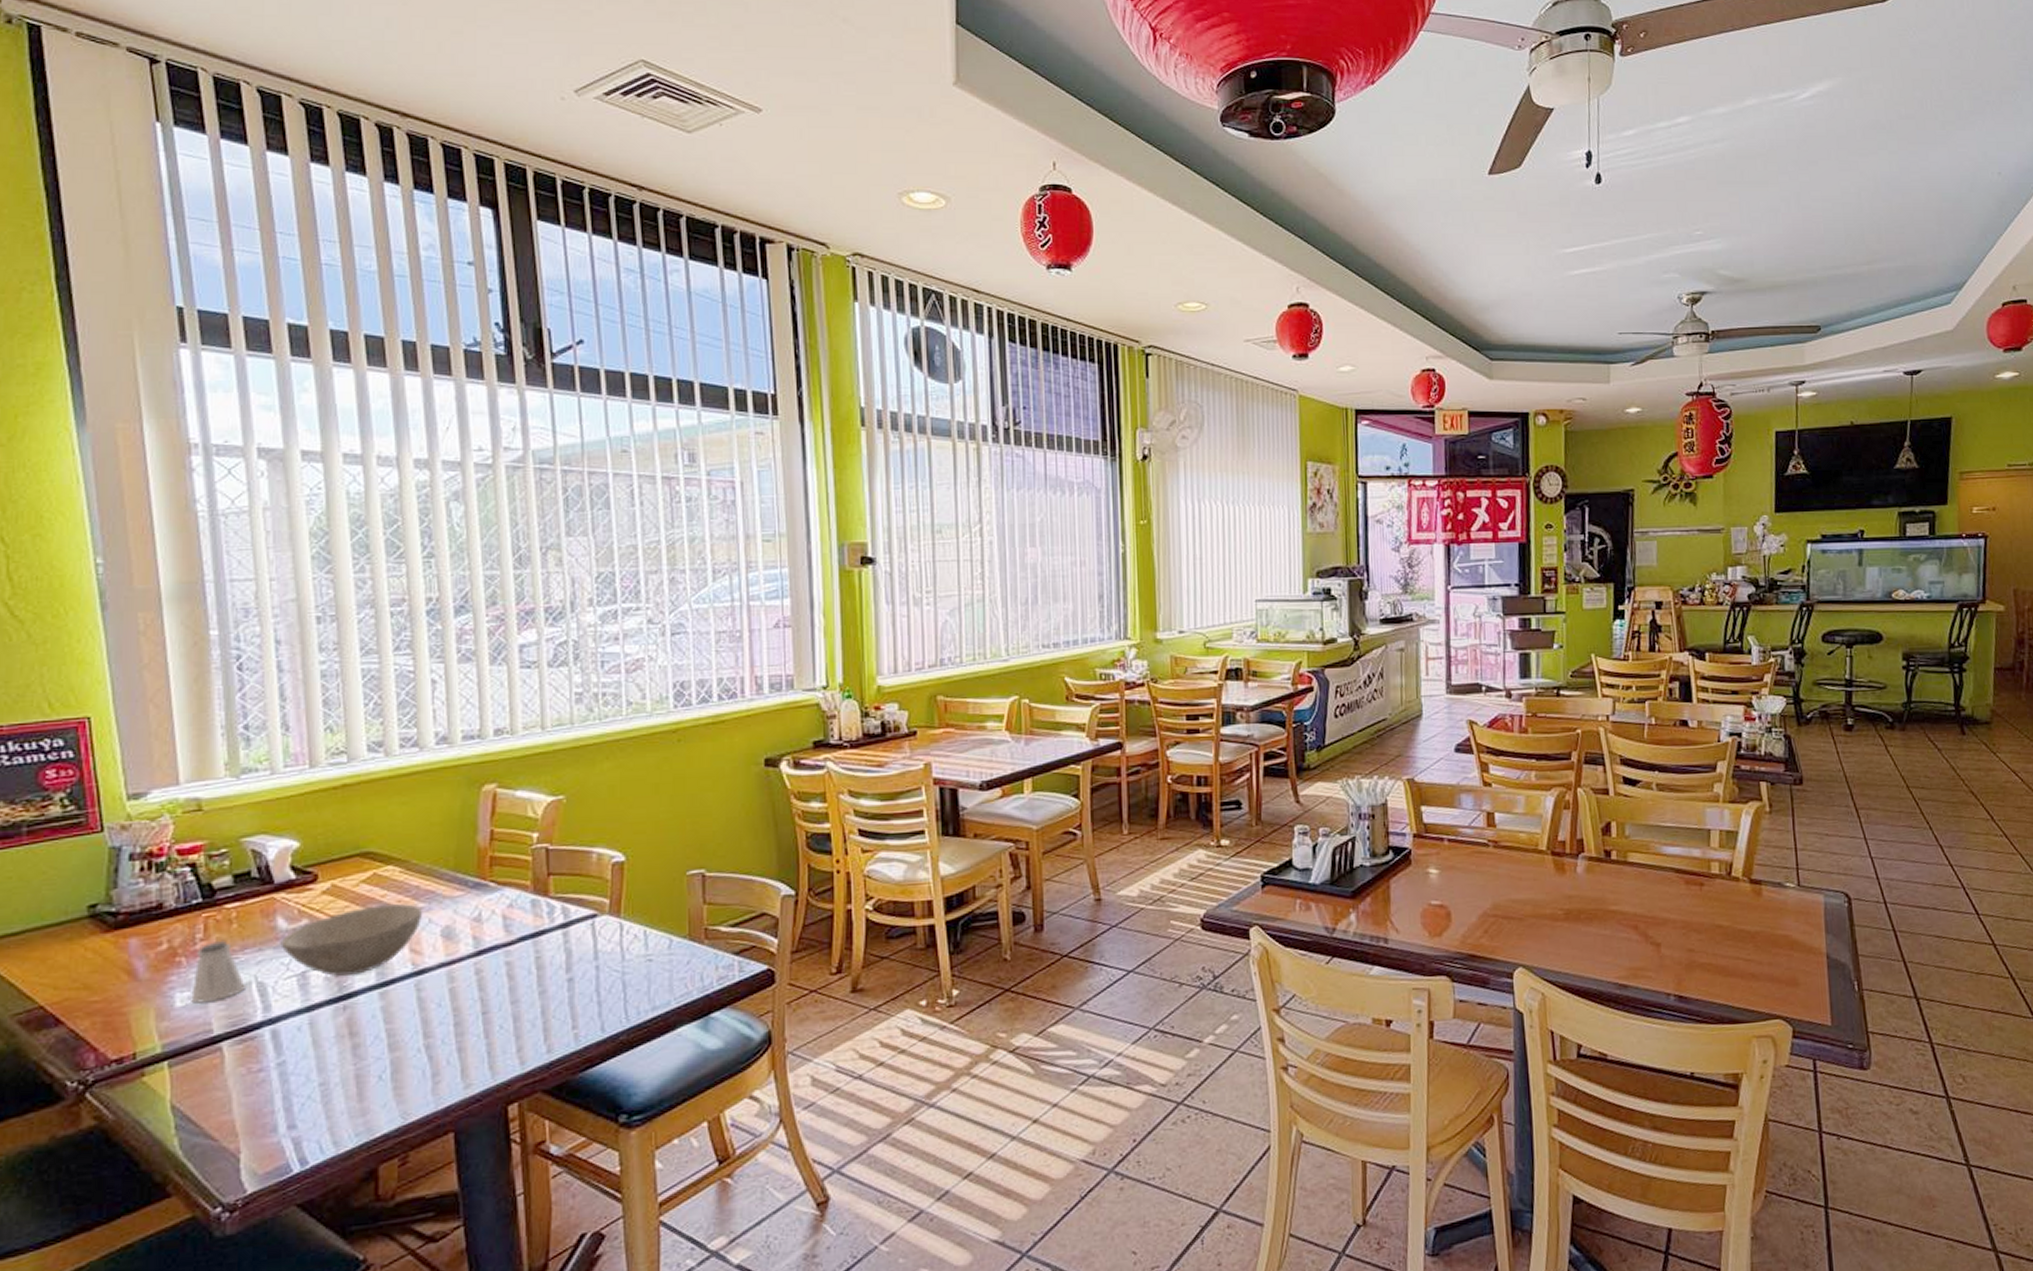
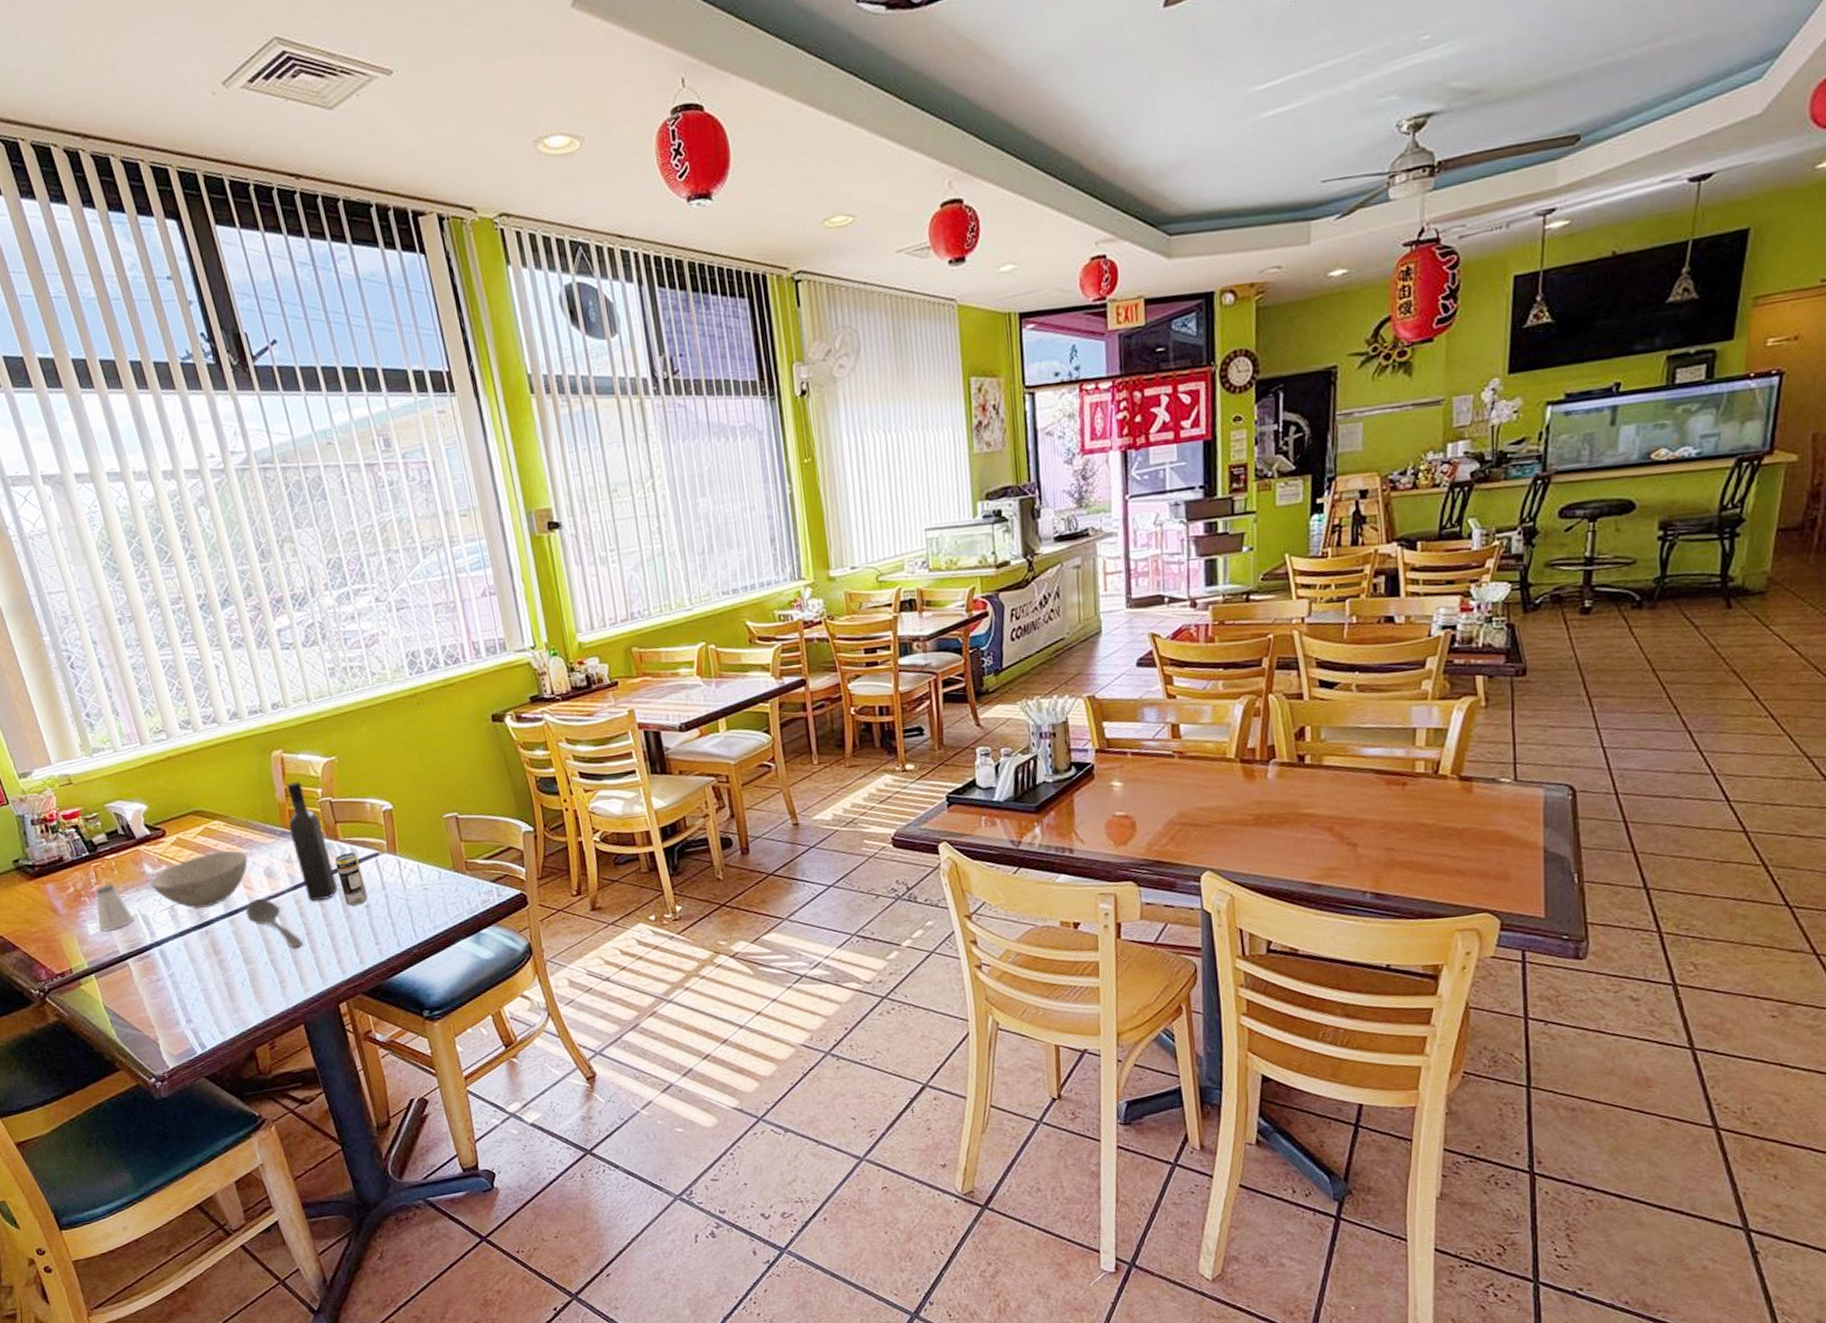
stirrer: none [405,965,474,1031] -> present [245,898,303,948]
wine bottle: none [486,823,537,972] -> present [286,782,339,902]
beverage can: none [539,912,573,979] -> present [335,852,368,906]

